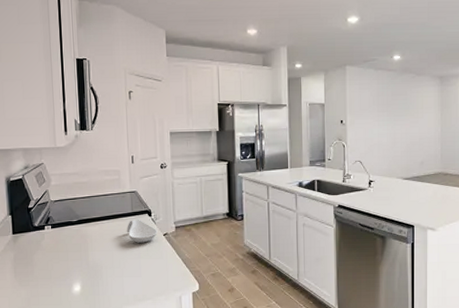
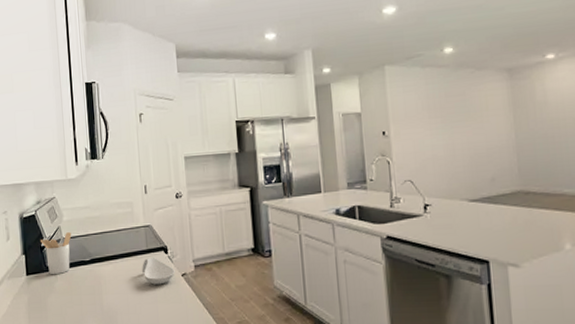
utensil holder: none [28,196,60,234] -> present [41,232,72,275]

